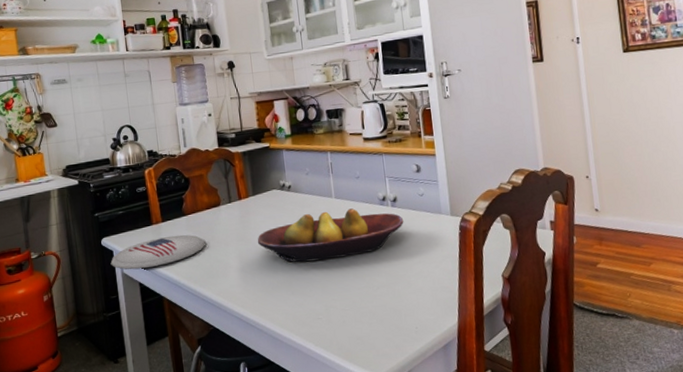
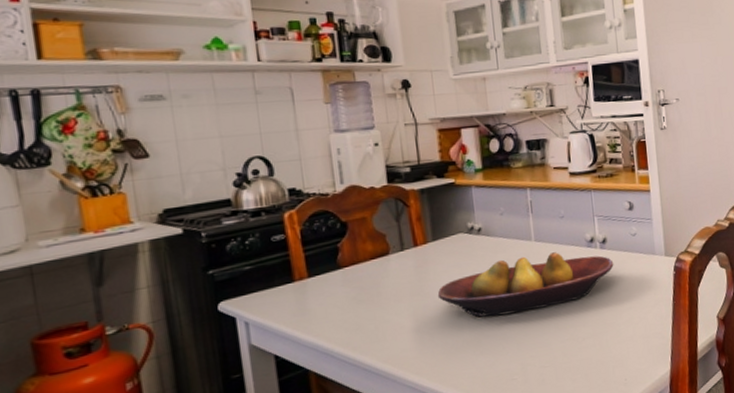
plate: present [110,235,206,270] -> none [231,291,370,341]

